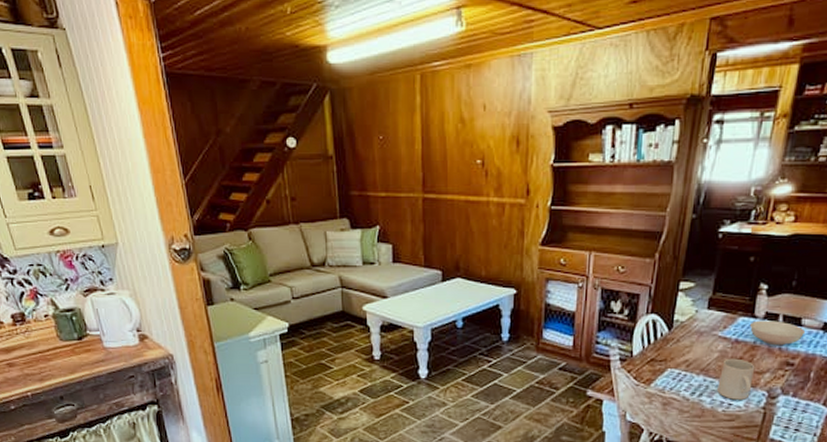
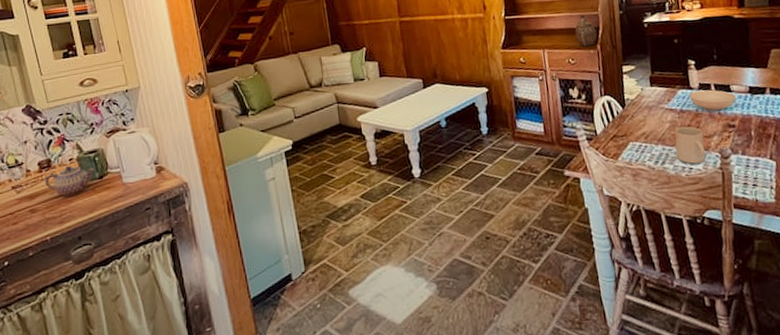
teapot: none [20,322,73,355] -> present [45,165,95,197]
decorative jar: none [632,214,659,255] -> present [575,14,597,48]

